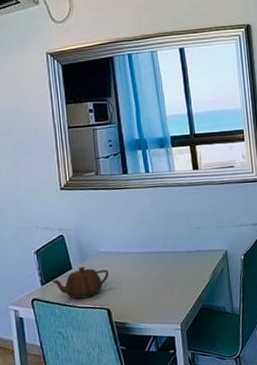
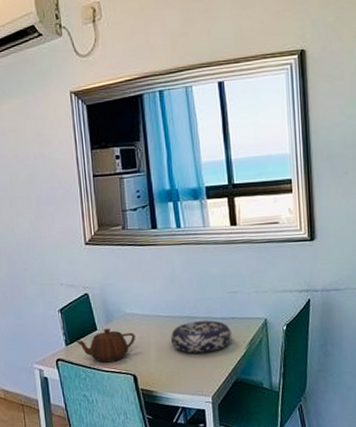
decorative bowl: none [142,254,197,285] -> present [171,320,232,353]

